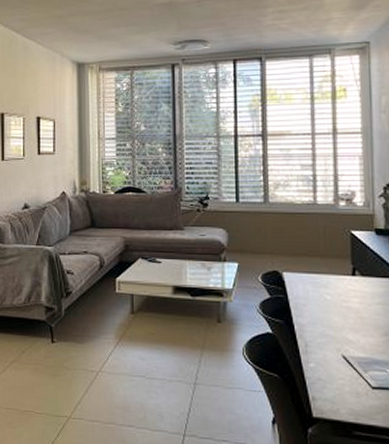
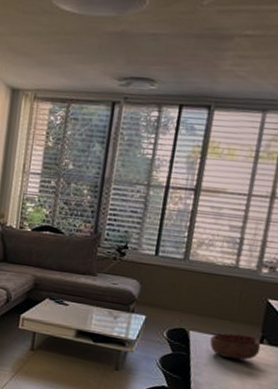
decorative bowl: none [304,269,355,296] -> present [210,332,261,360]

